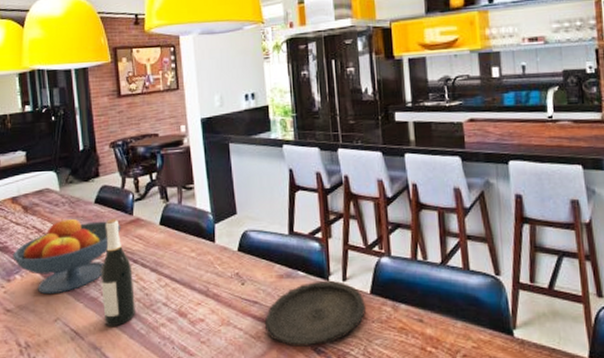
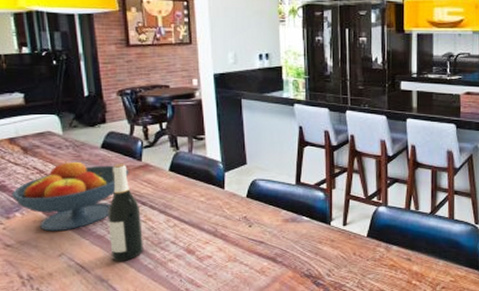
plate: present [264,280,365,347] -> none [269,225,362,280]

